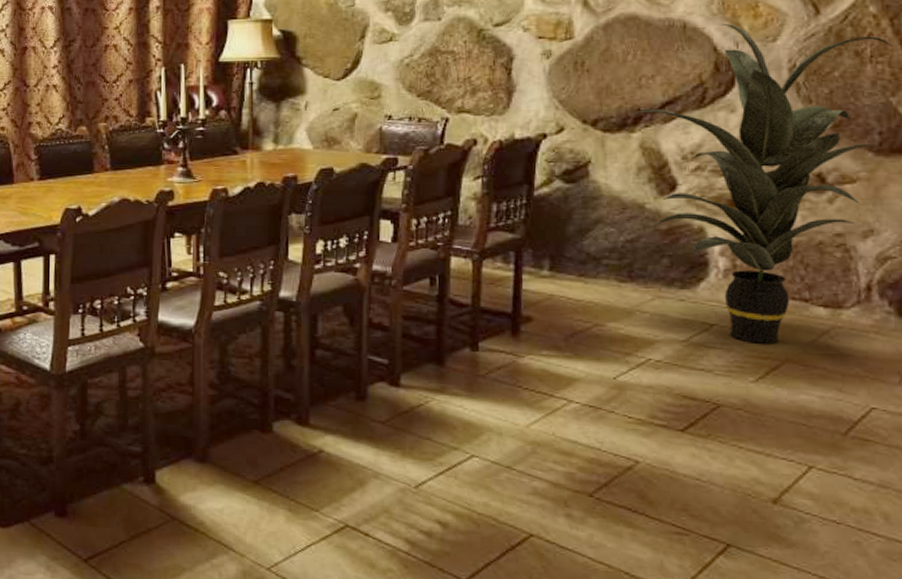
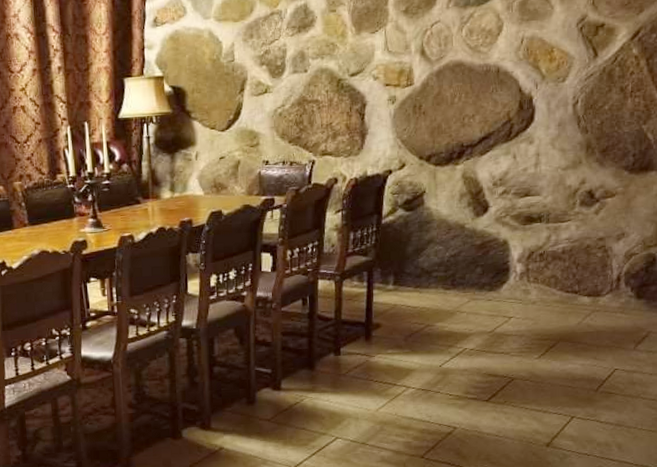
indoor plant: present [631,24,892,344] -> none [456,67,647,329]

